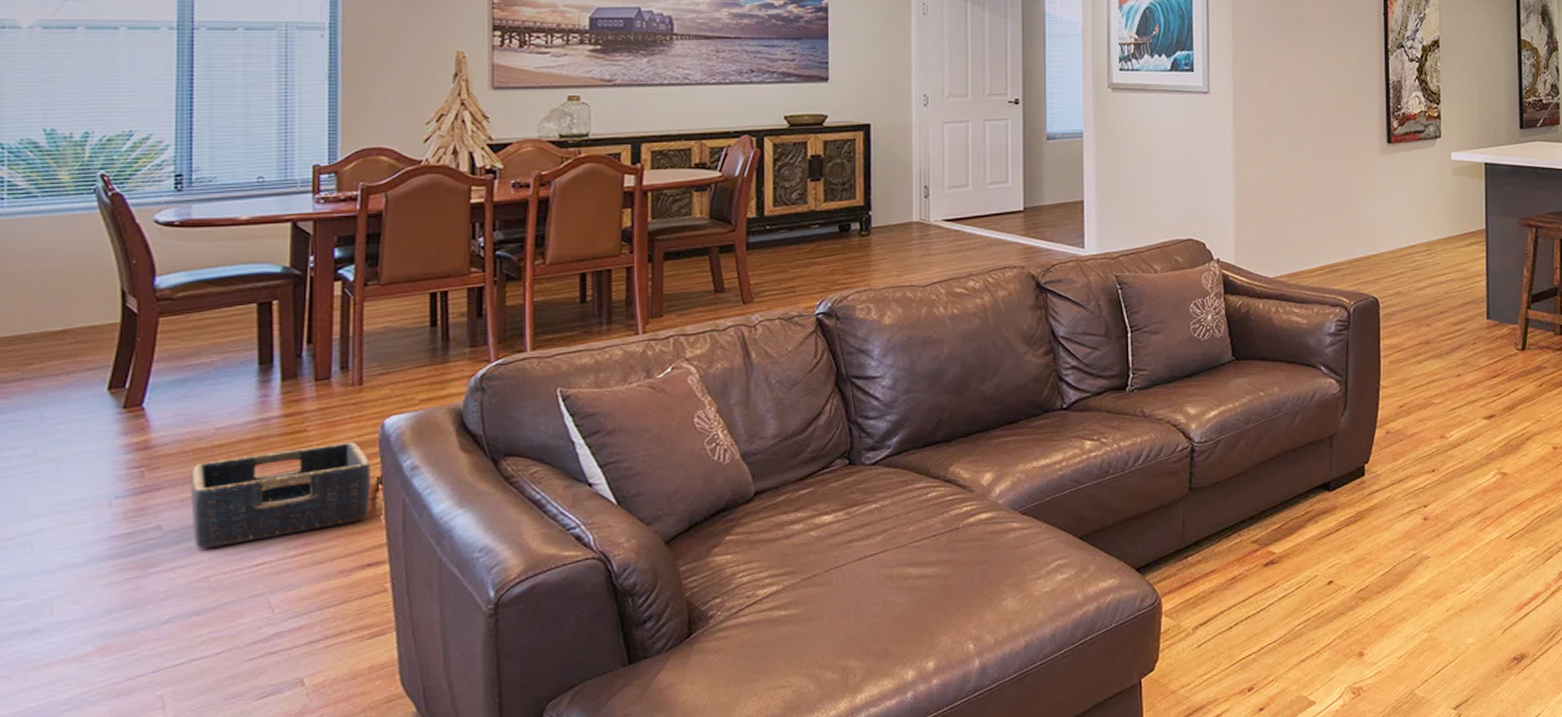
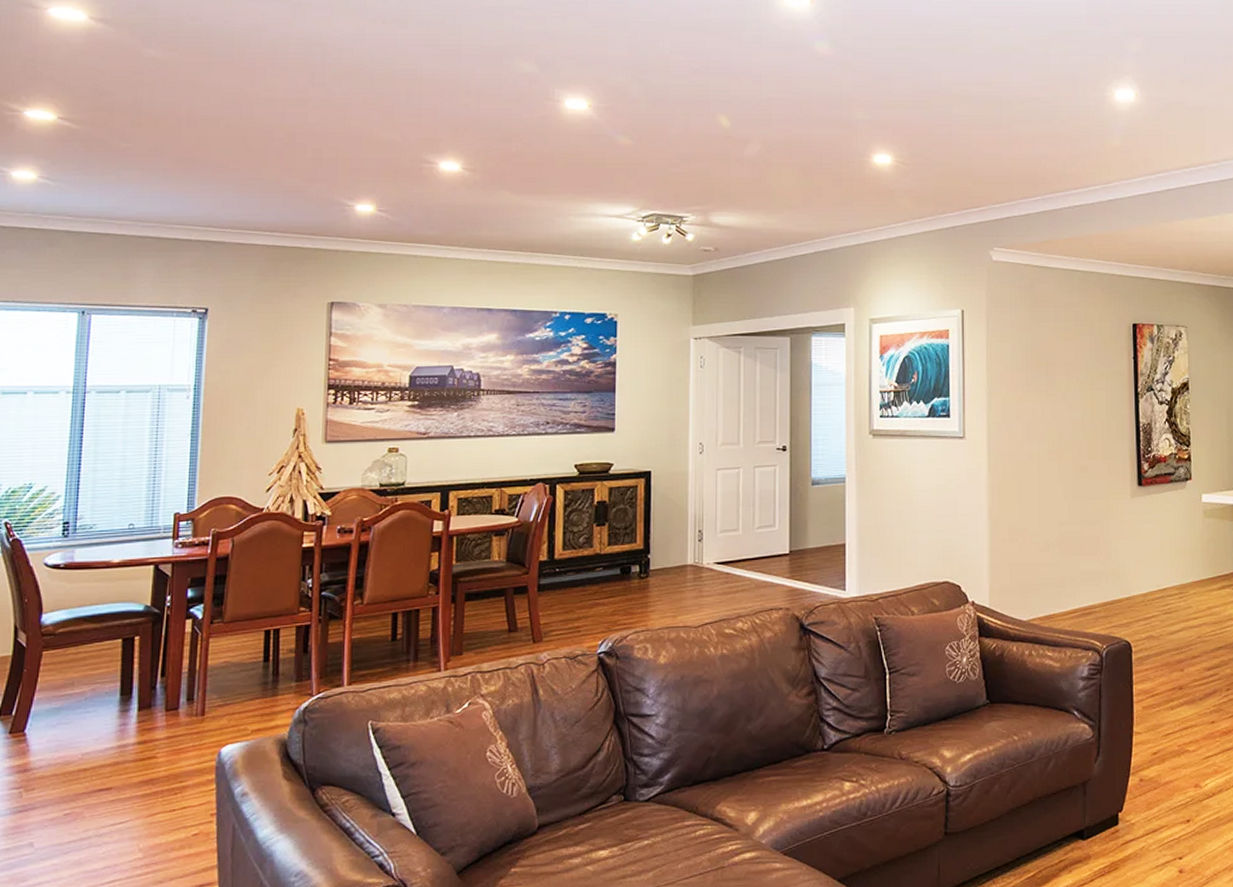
basket: present [191,441,370,548] -> none [58,768,207,865]

